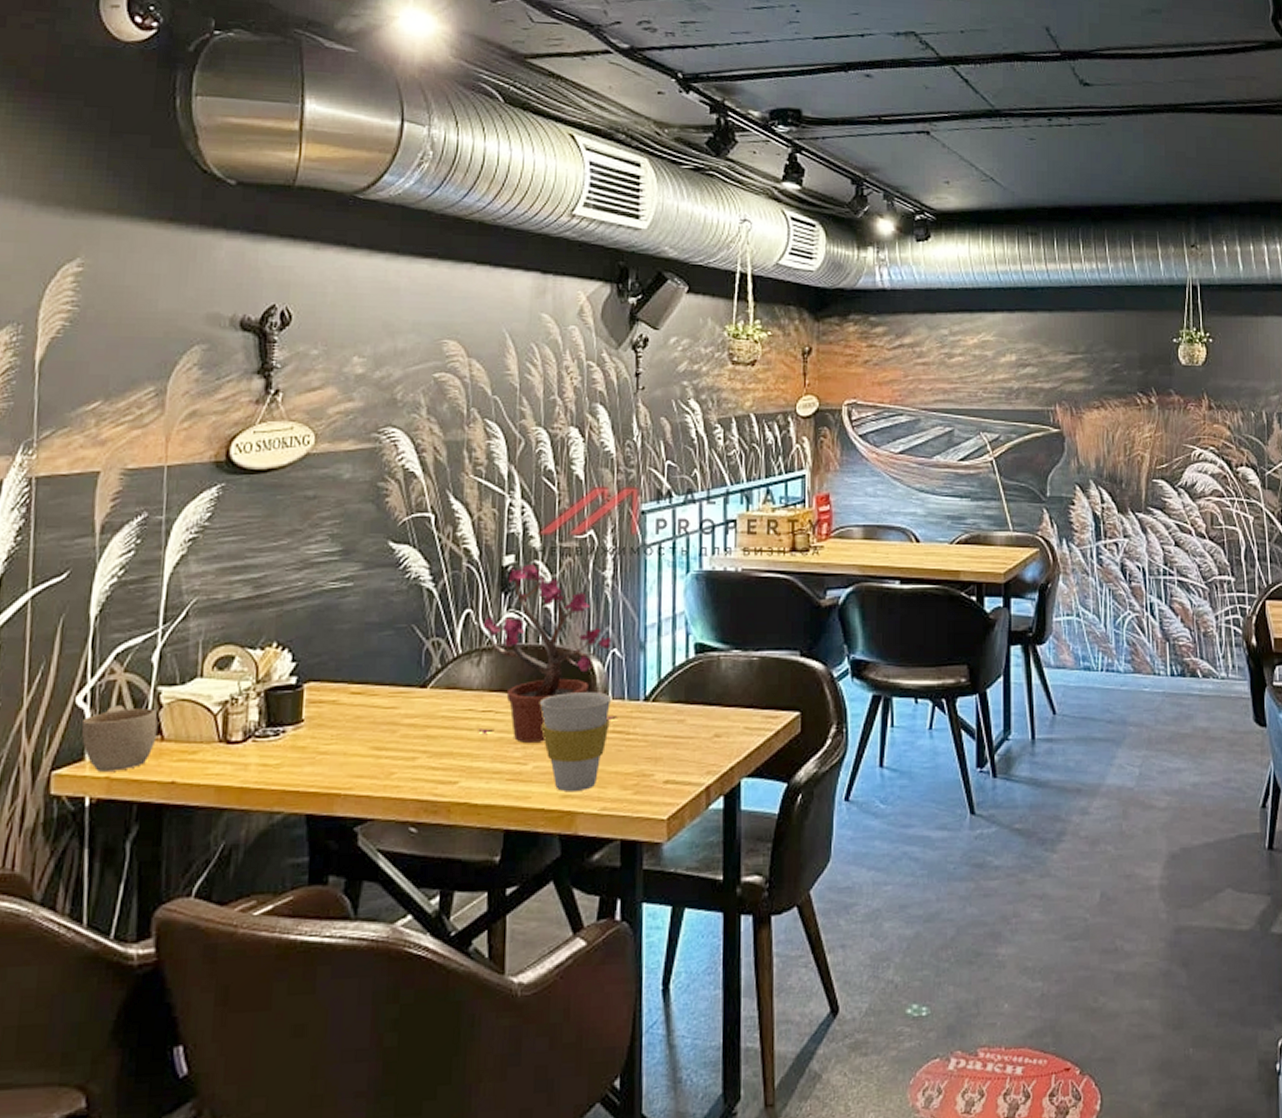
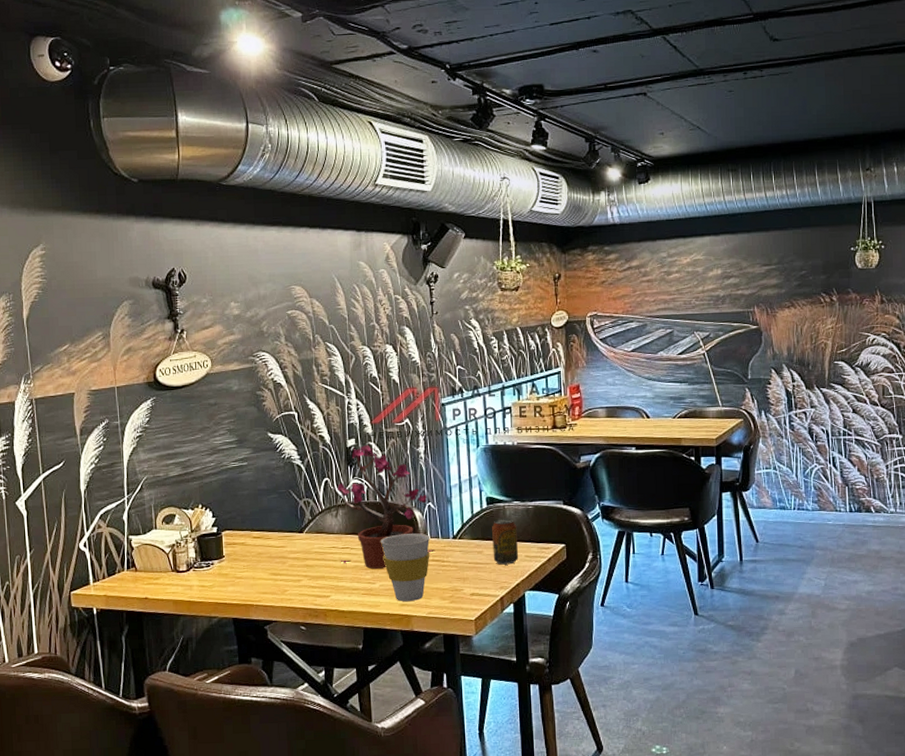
cup: present [82,705,158,772] -> none [86,549,133,592]
beverage can: none [699,674,736,740] -> present [492,518,519,565]

